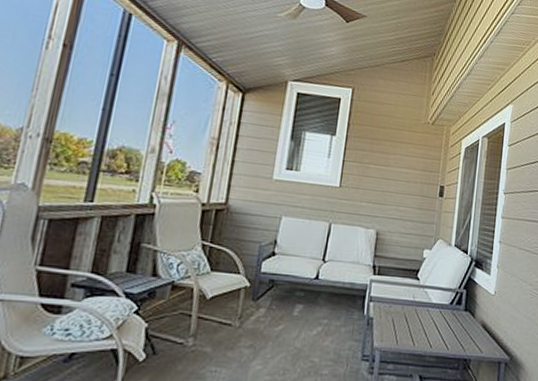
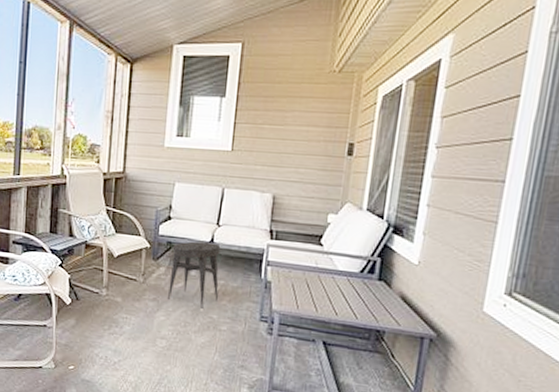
side table: none [266,278,326,352] -> present [168,241,221,309]

